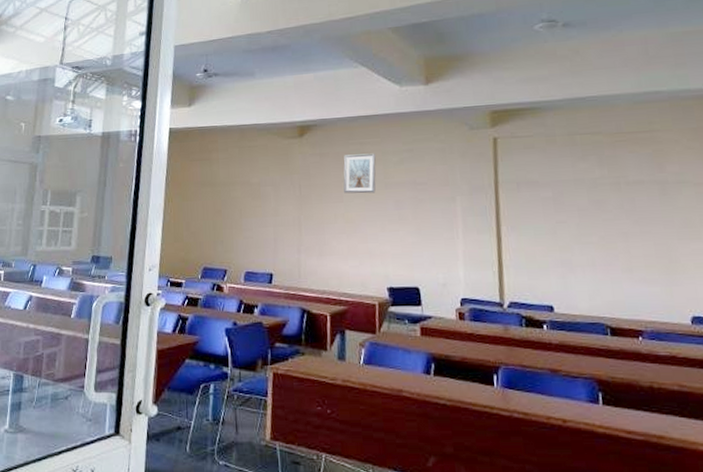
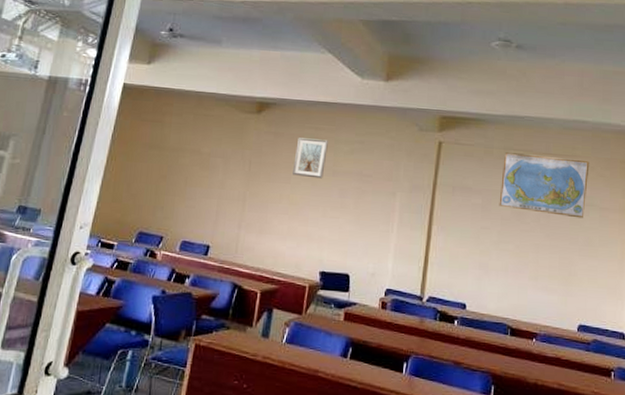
world map: none [569,134,676,199] -> present [499,152,590,219]

